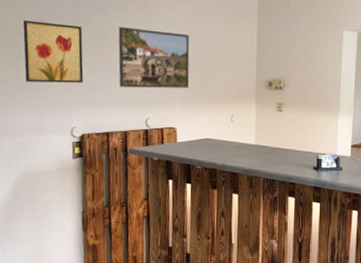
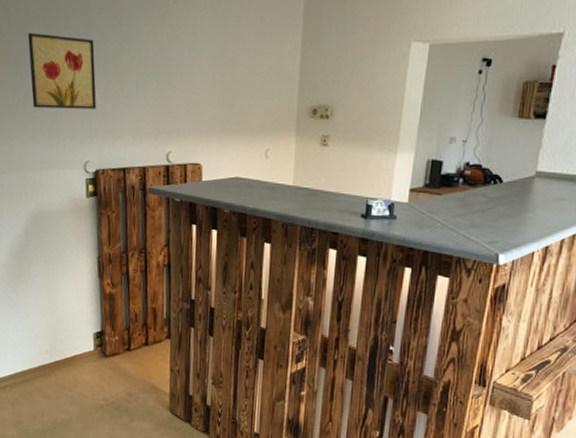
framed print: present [118,26,190,88] -> none [135,39,219,116]

